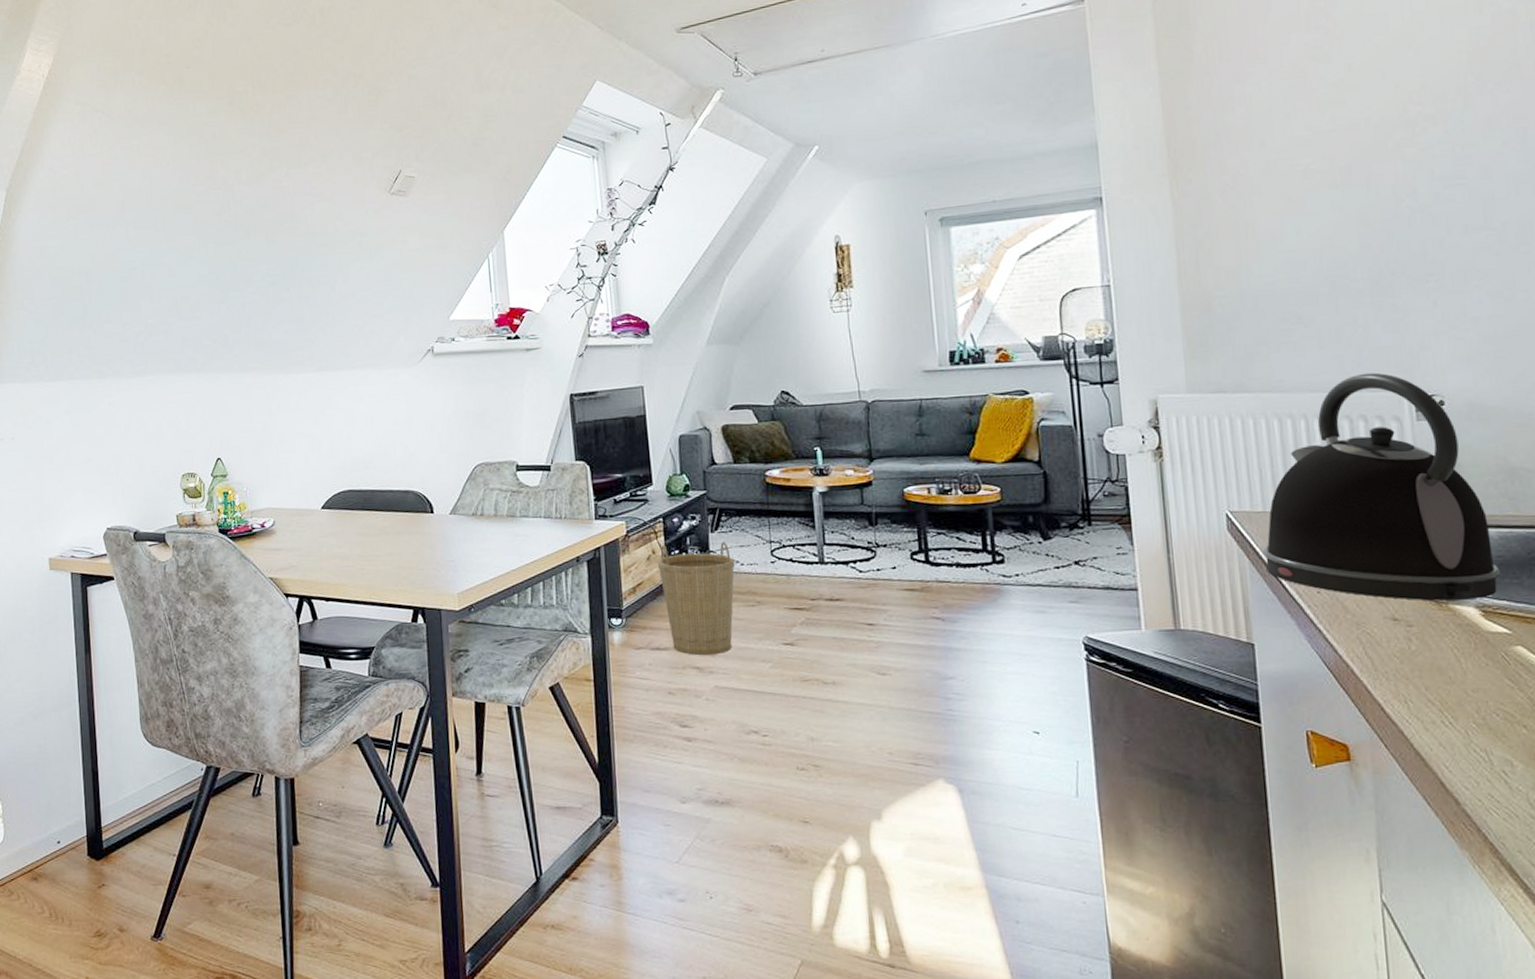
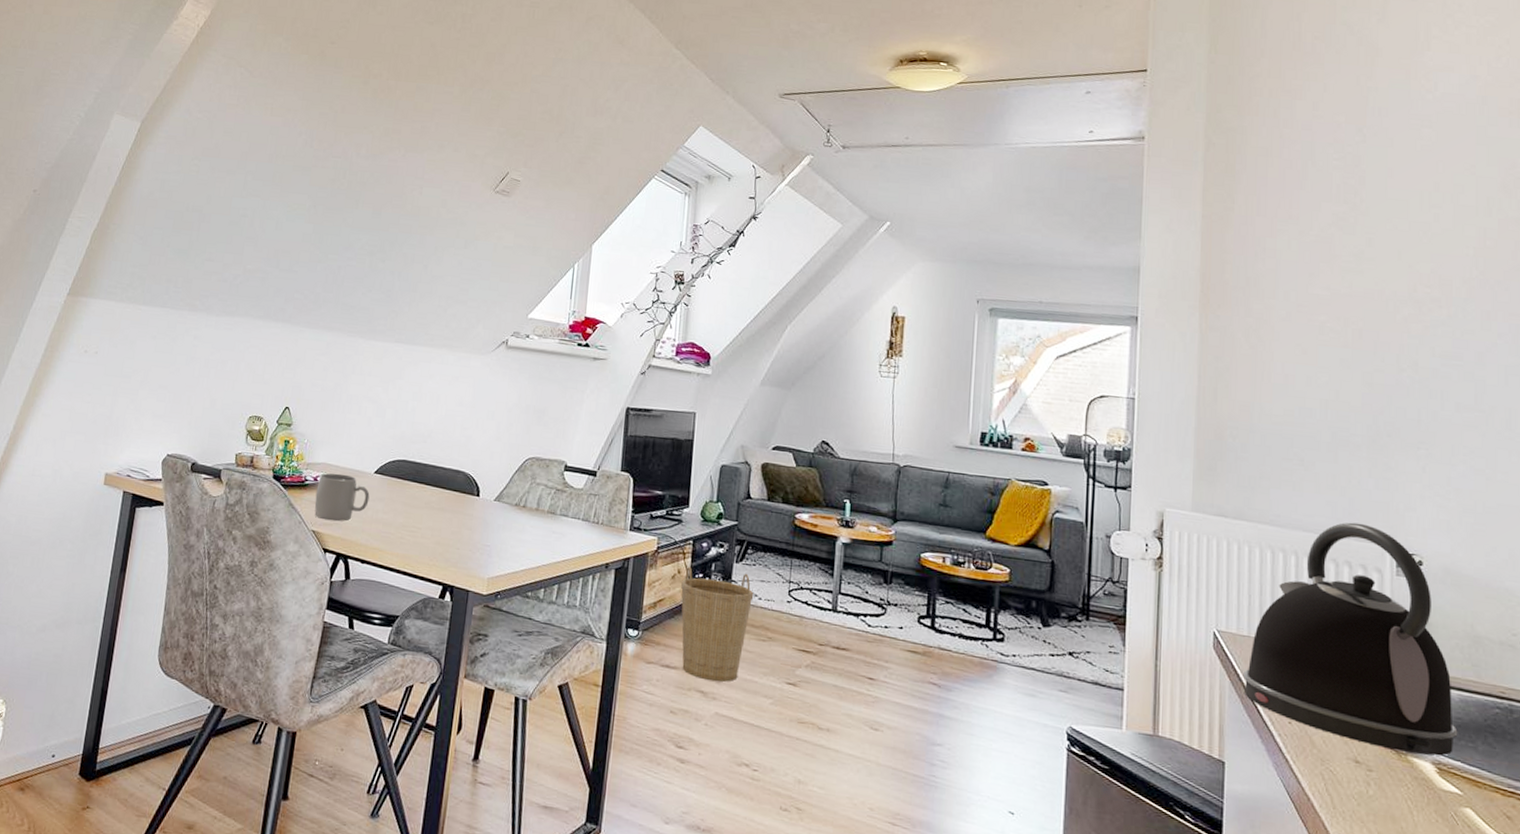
mug: none [265,515,322,565] -> present [314,473,370,522]

